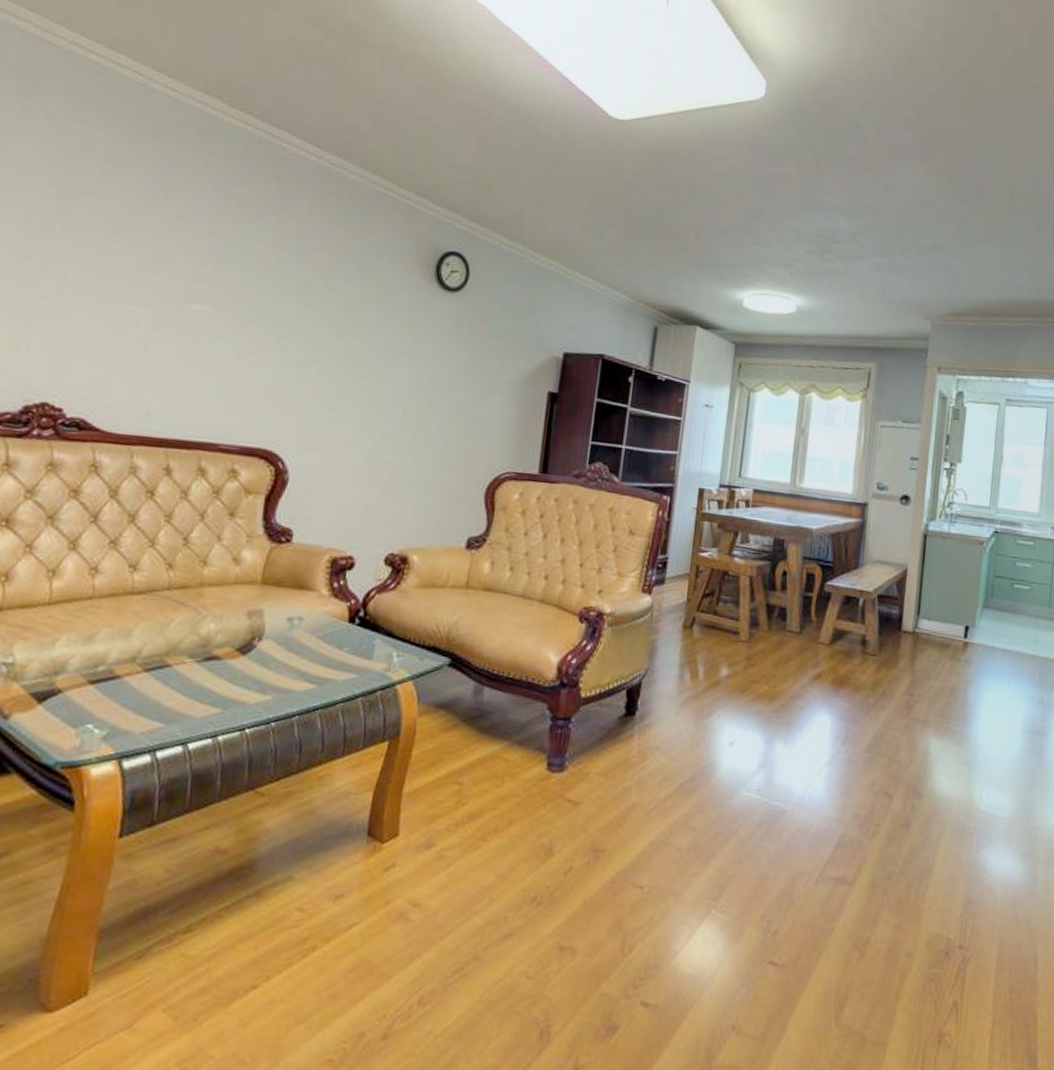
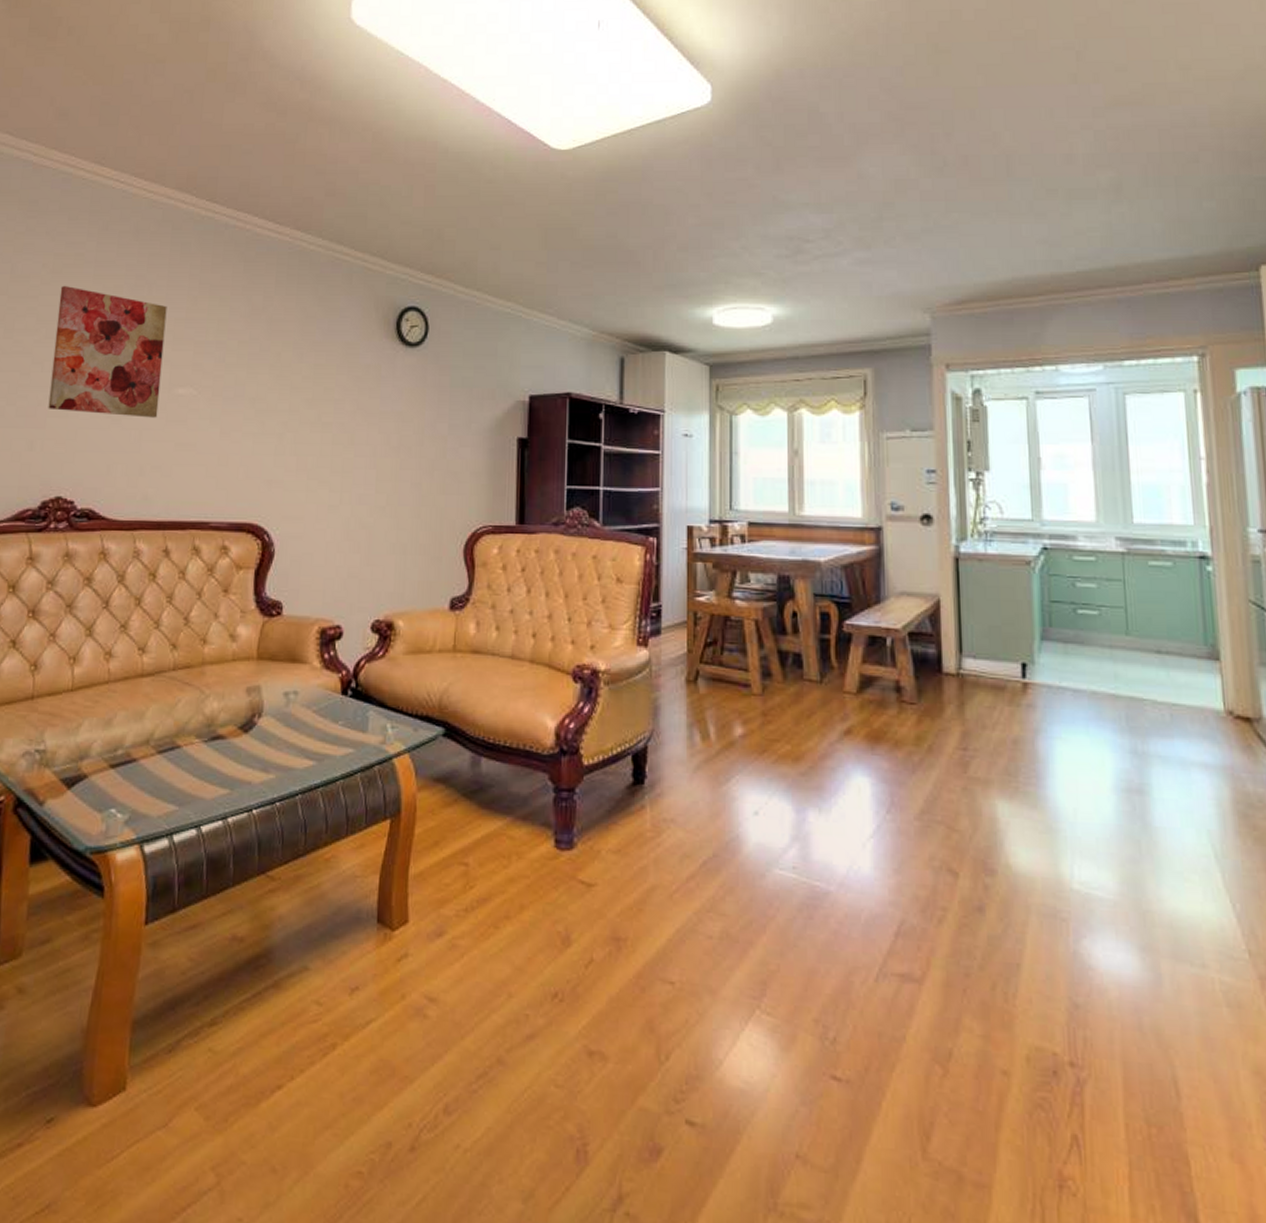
wall art: none [37,176,186,331] -> present [48,285,167,418]

